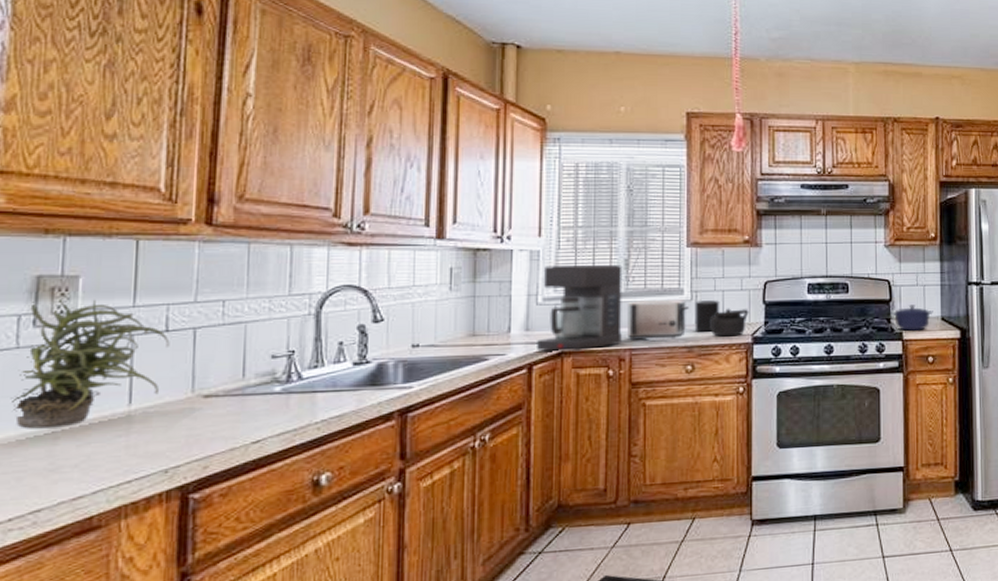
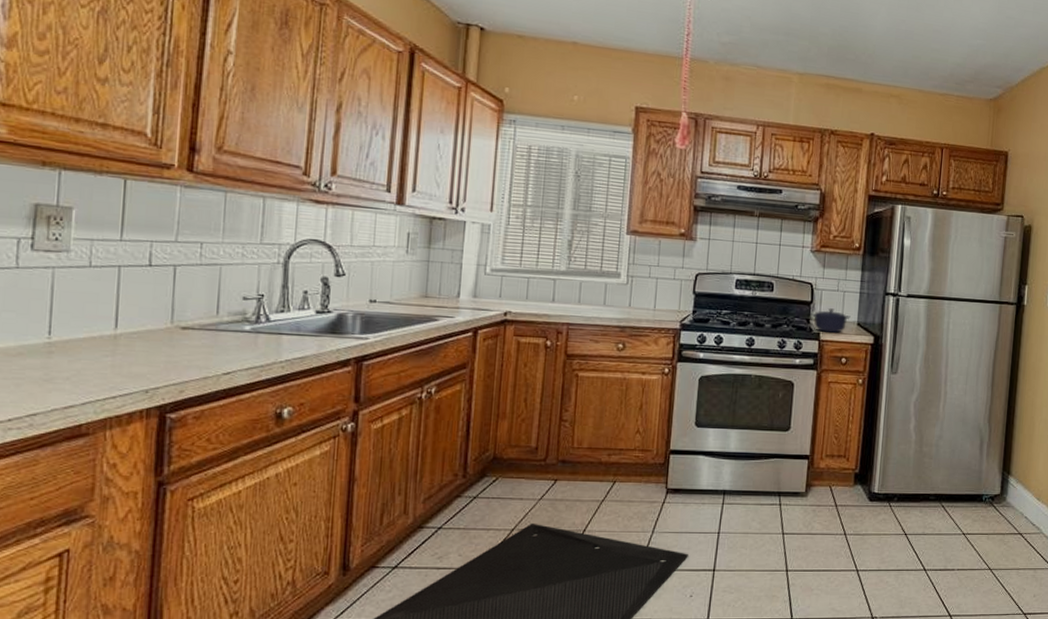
potted plant: present [10,299,170,429] -> none [10,227,153,344]
coffee maker: present [537,264,623,352] -> none [483,239,566,321]
toaster: present [626,300,689,340] -> none [565,279,624,318]
pen holder: present [694,300,720,332] -> none [628,285,653,315]
kettle: present [710,308,749,337] -> none [642,295,680,322]

